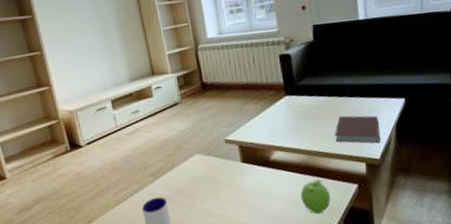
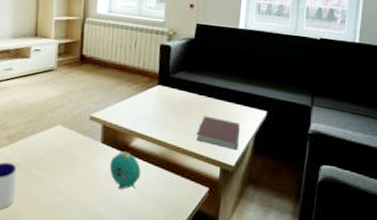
alarm clock: none [254,165,287,202] -> present [109,151,141,190]
fruit: present [300,179,331,215] -> none [151,175,181,212]

